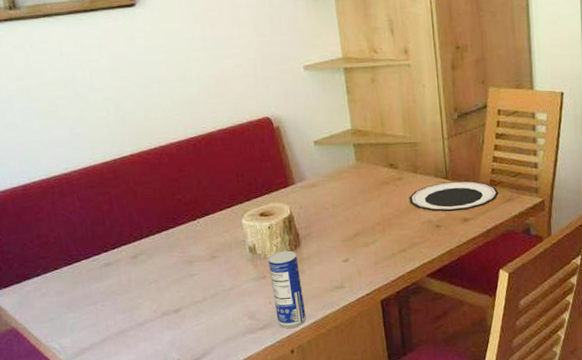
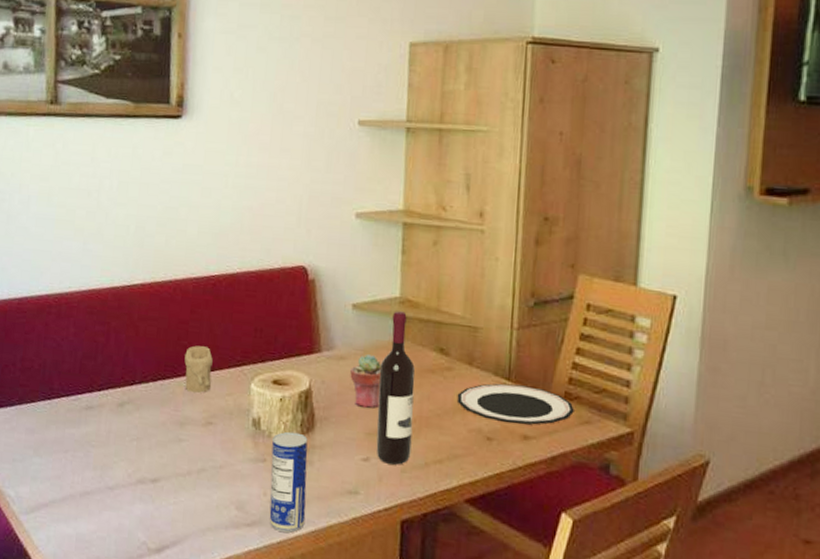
candle: none [181,197,209,236] -> present [184,345,213,394]
potted succulent: none [321,179,349,221] -> present [350,355,381,409]
wine bottle: none [344,140,380,260] -> present [376,311,415,465]

